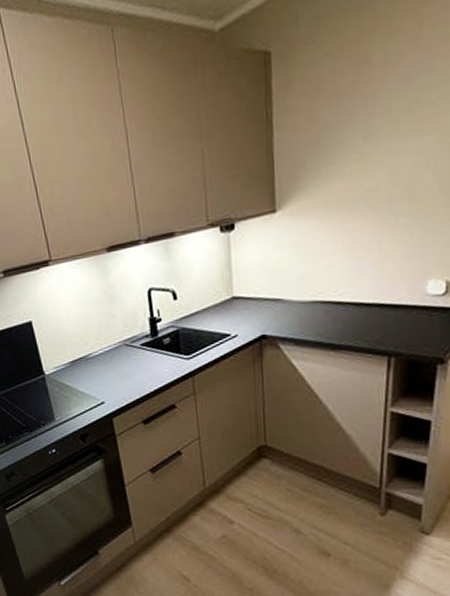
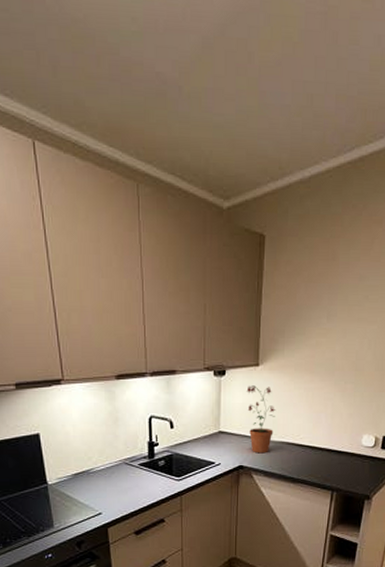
potted plant: none [262,235,304,319] -> present [246,385,277,454]

